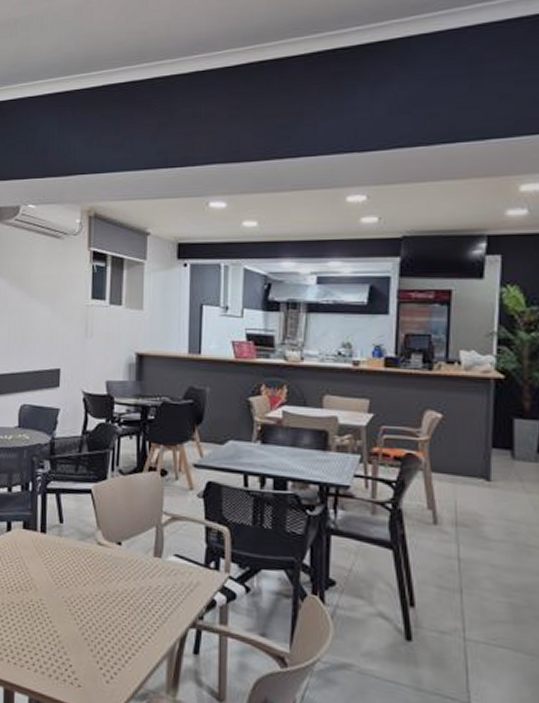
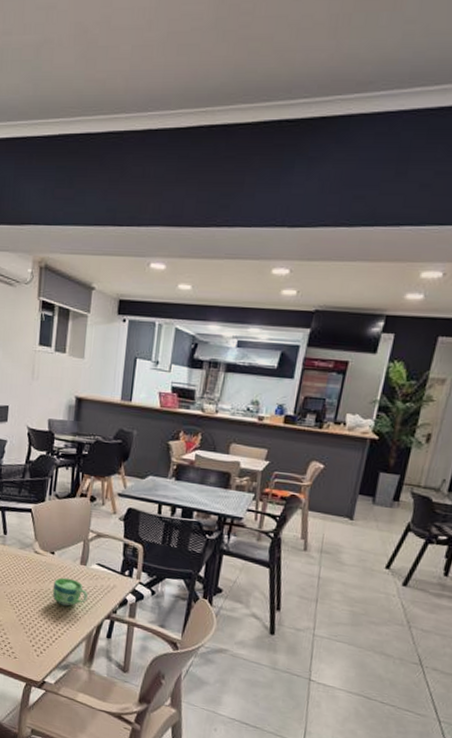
cup: none [121,574,166,613] -> present [52,577,88,607]

